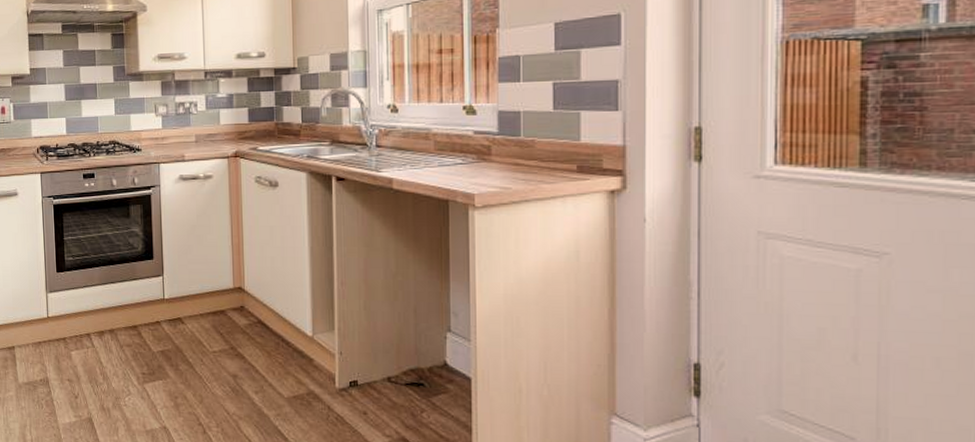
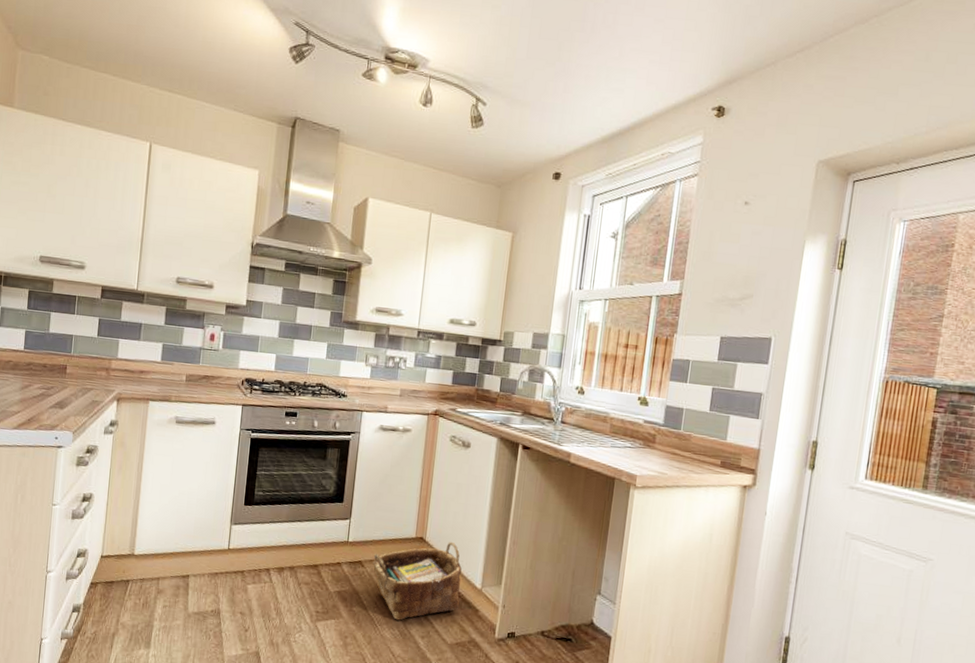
woven basket: none [192,288,290,377] -> present [372,541,462,621]

